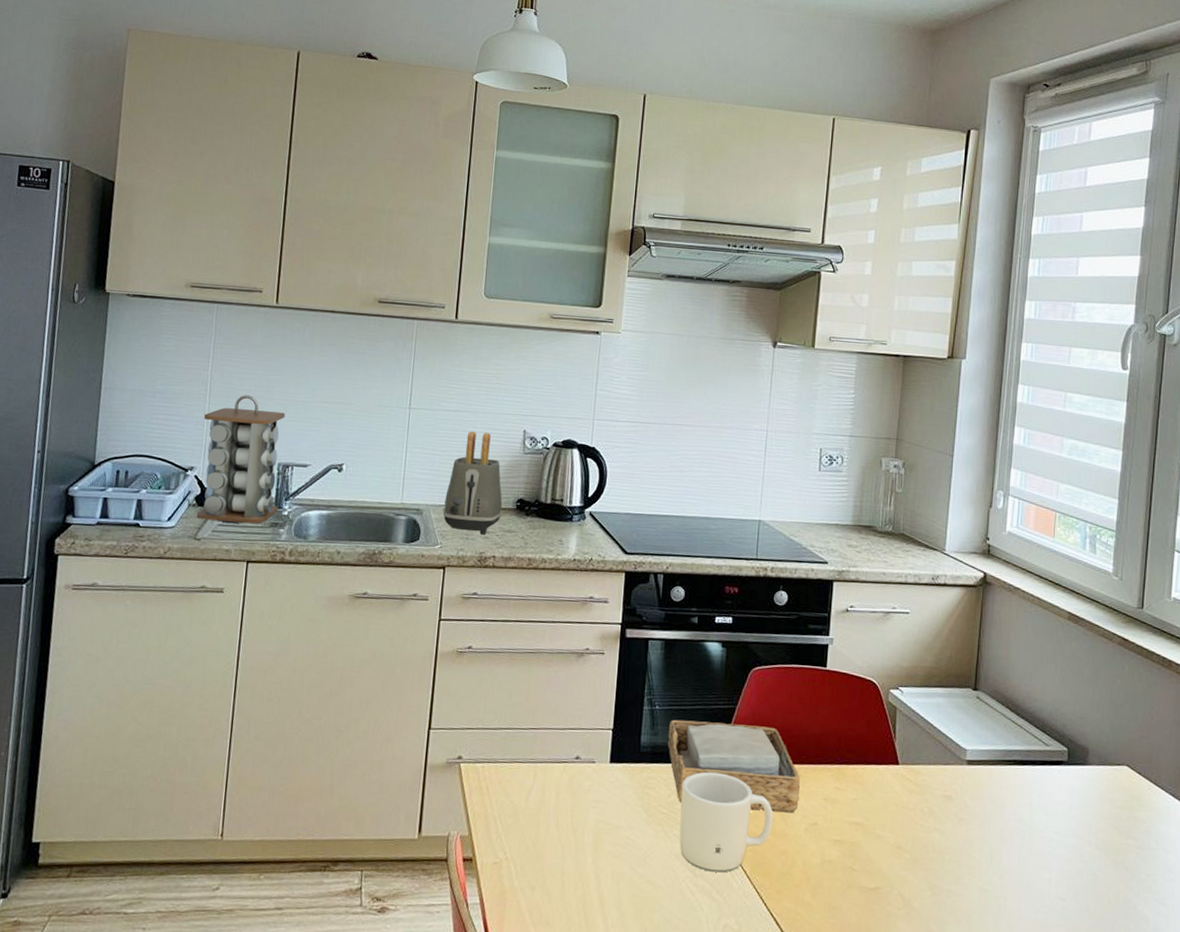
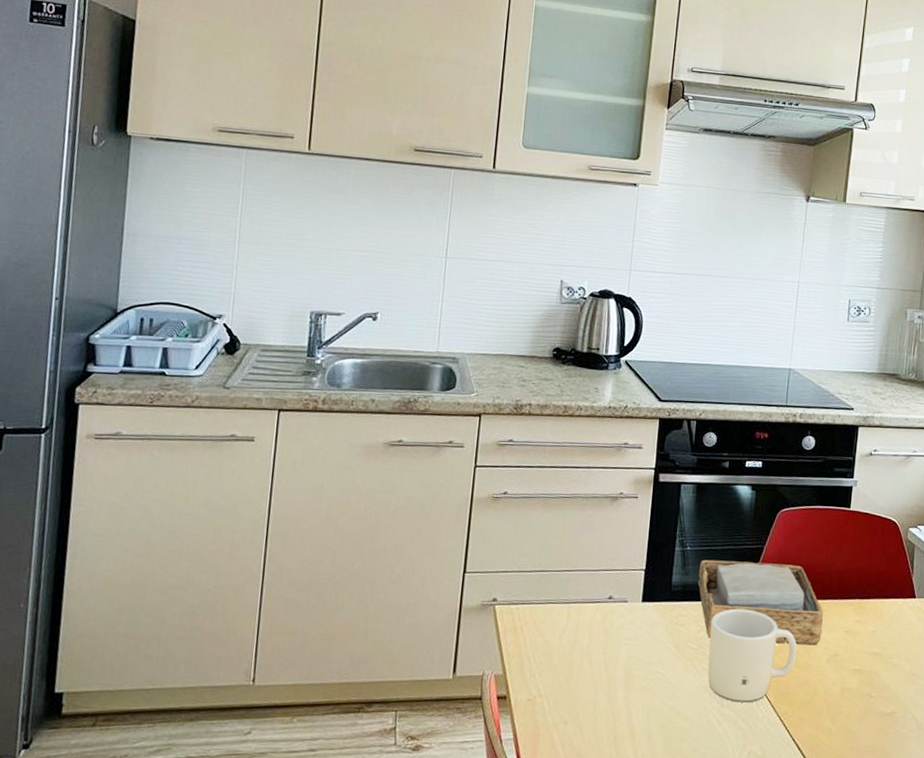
spice rack: present [196,395,286,524] -> none [225,242,318,372]
toaster: present [442,431,503,535] -> none [479,280,539,383]

